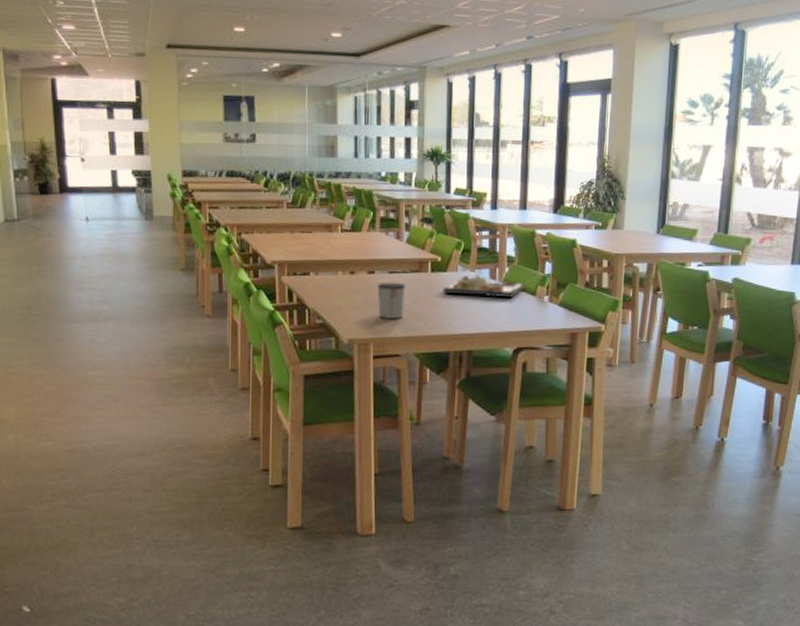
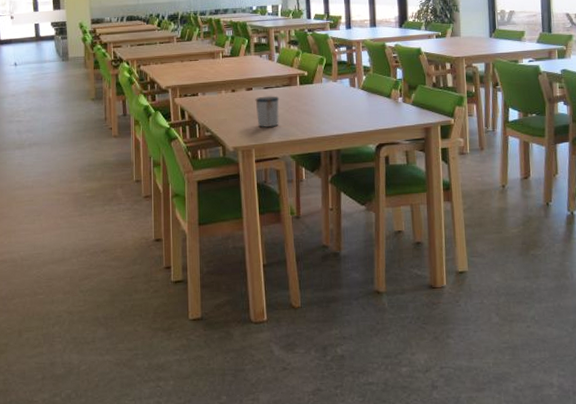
dinner plate: present [442,274,525,298] -> none [310,83,381,103]

